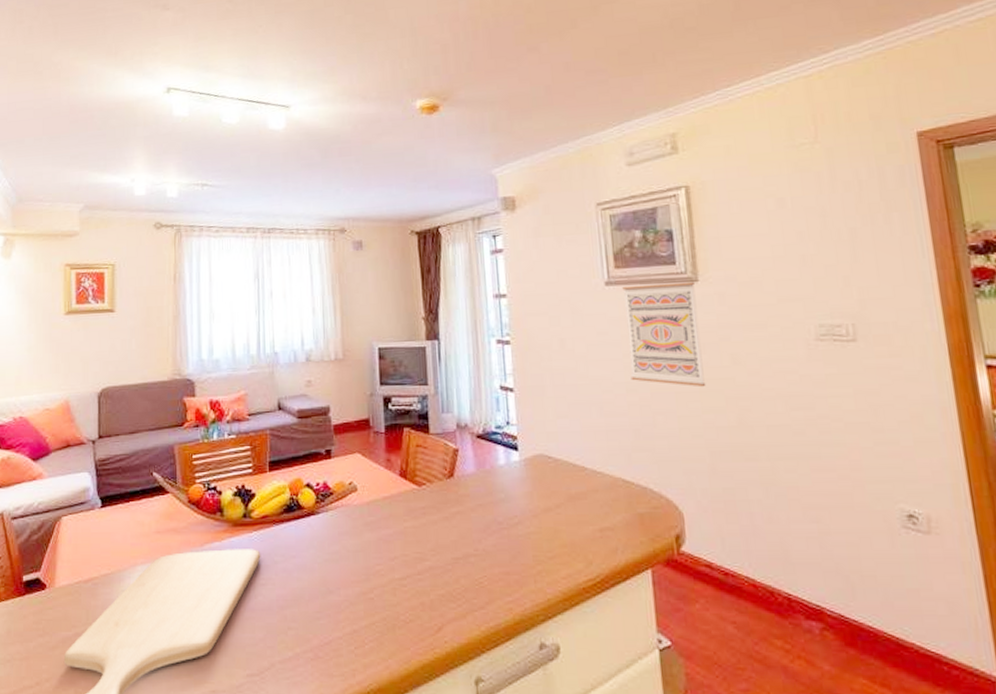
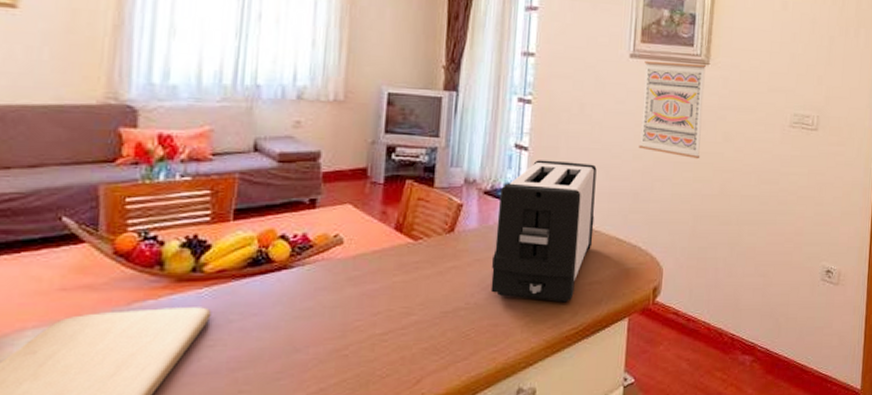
toaster: none [492,399,597,551] -> present [490,160,597,303]

